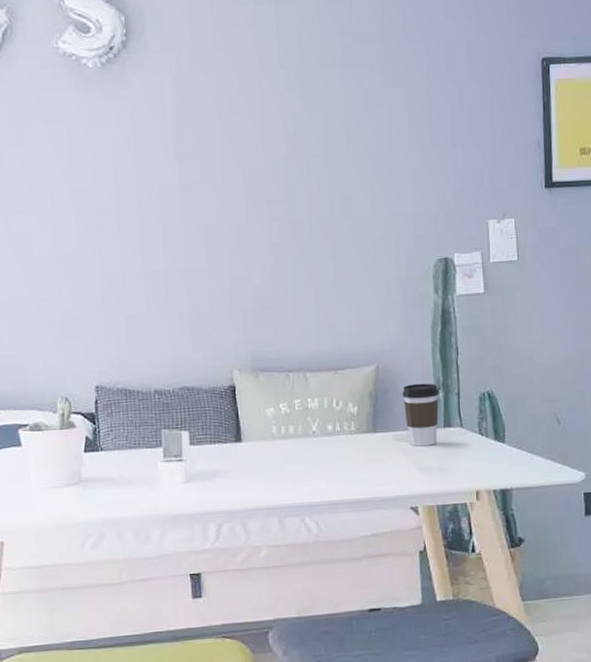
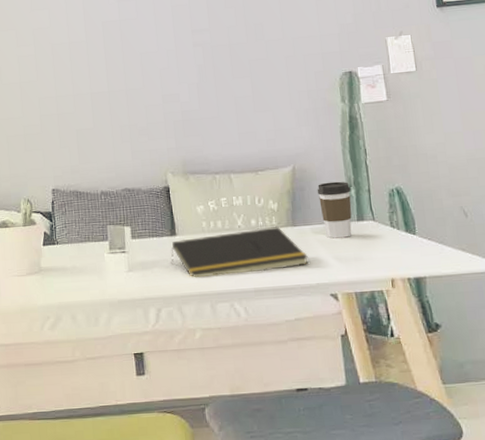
notepad: none [235,433,389,489] -> present [171,227,309,277]

